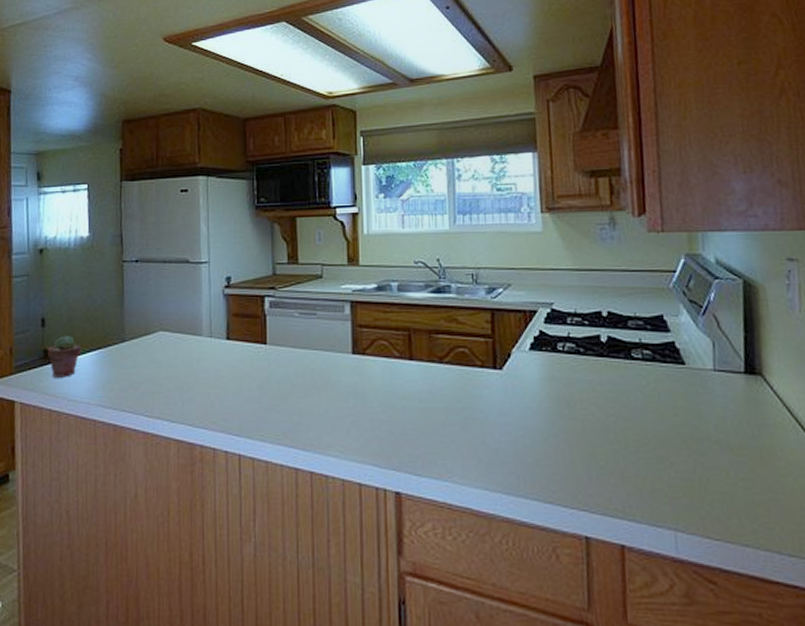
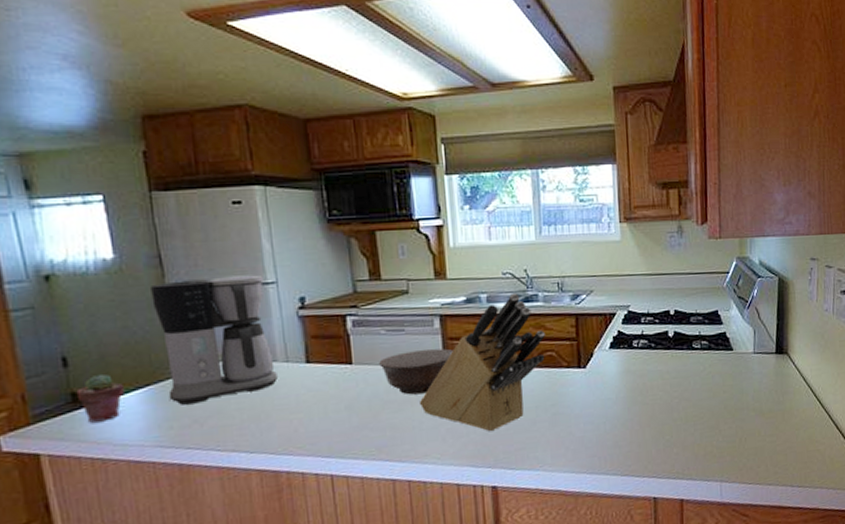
coffee maker: none [111,254,201,369] -> present [151,274,278,405]
bowl: none [291,336,362,381] -> present [379,348,453,395]
knife block: none [327,282,457,430] -> present [420,293,545,432]

